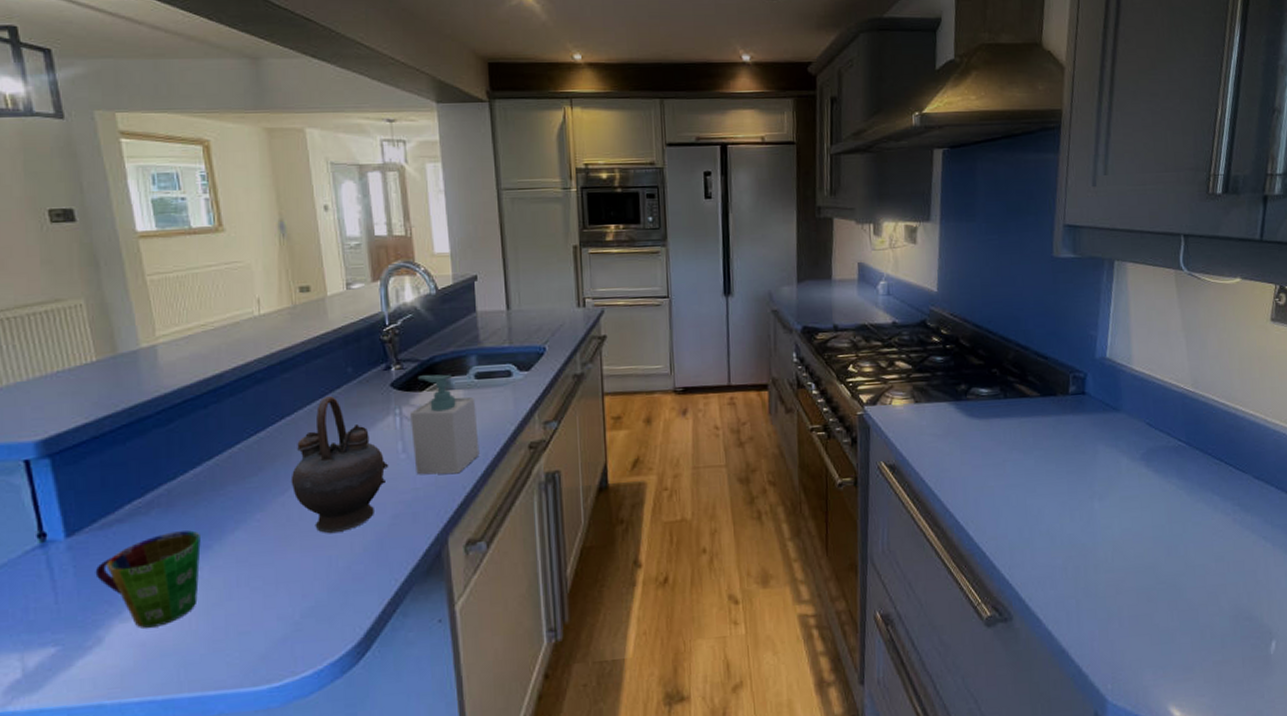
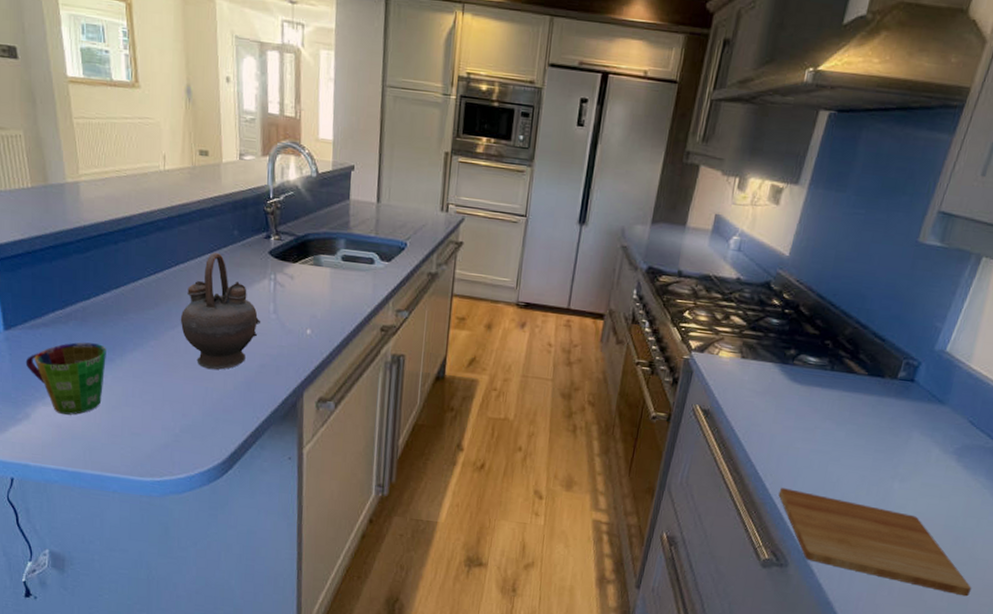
soap bottle: present [410,374,480,475] -> none [282,249,340,341]
cutting board: none [984,532,1198,610] -> present [778,488,972,597]

